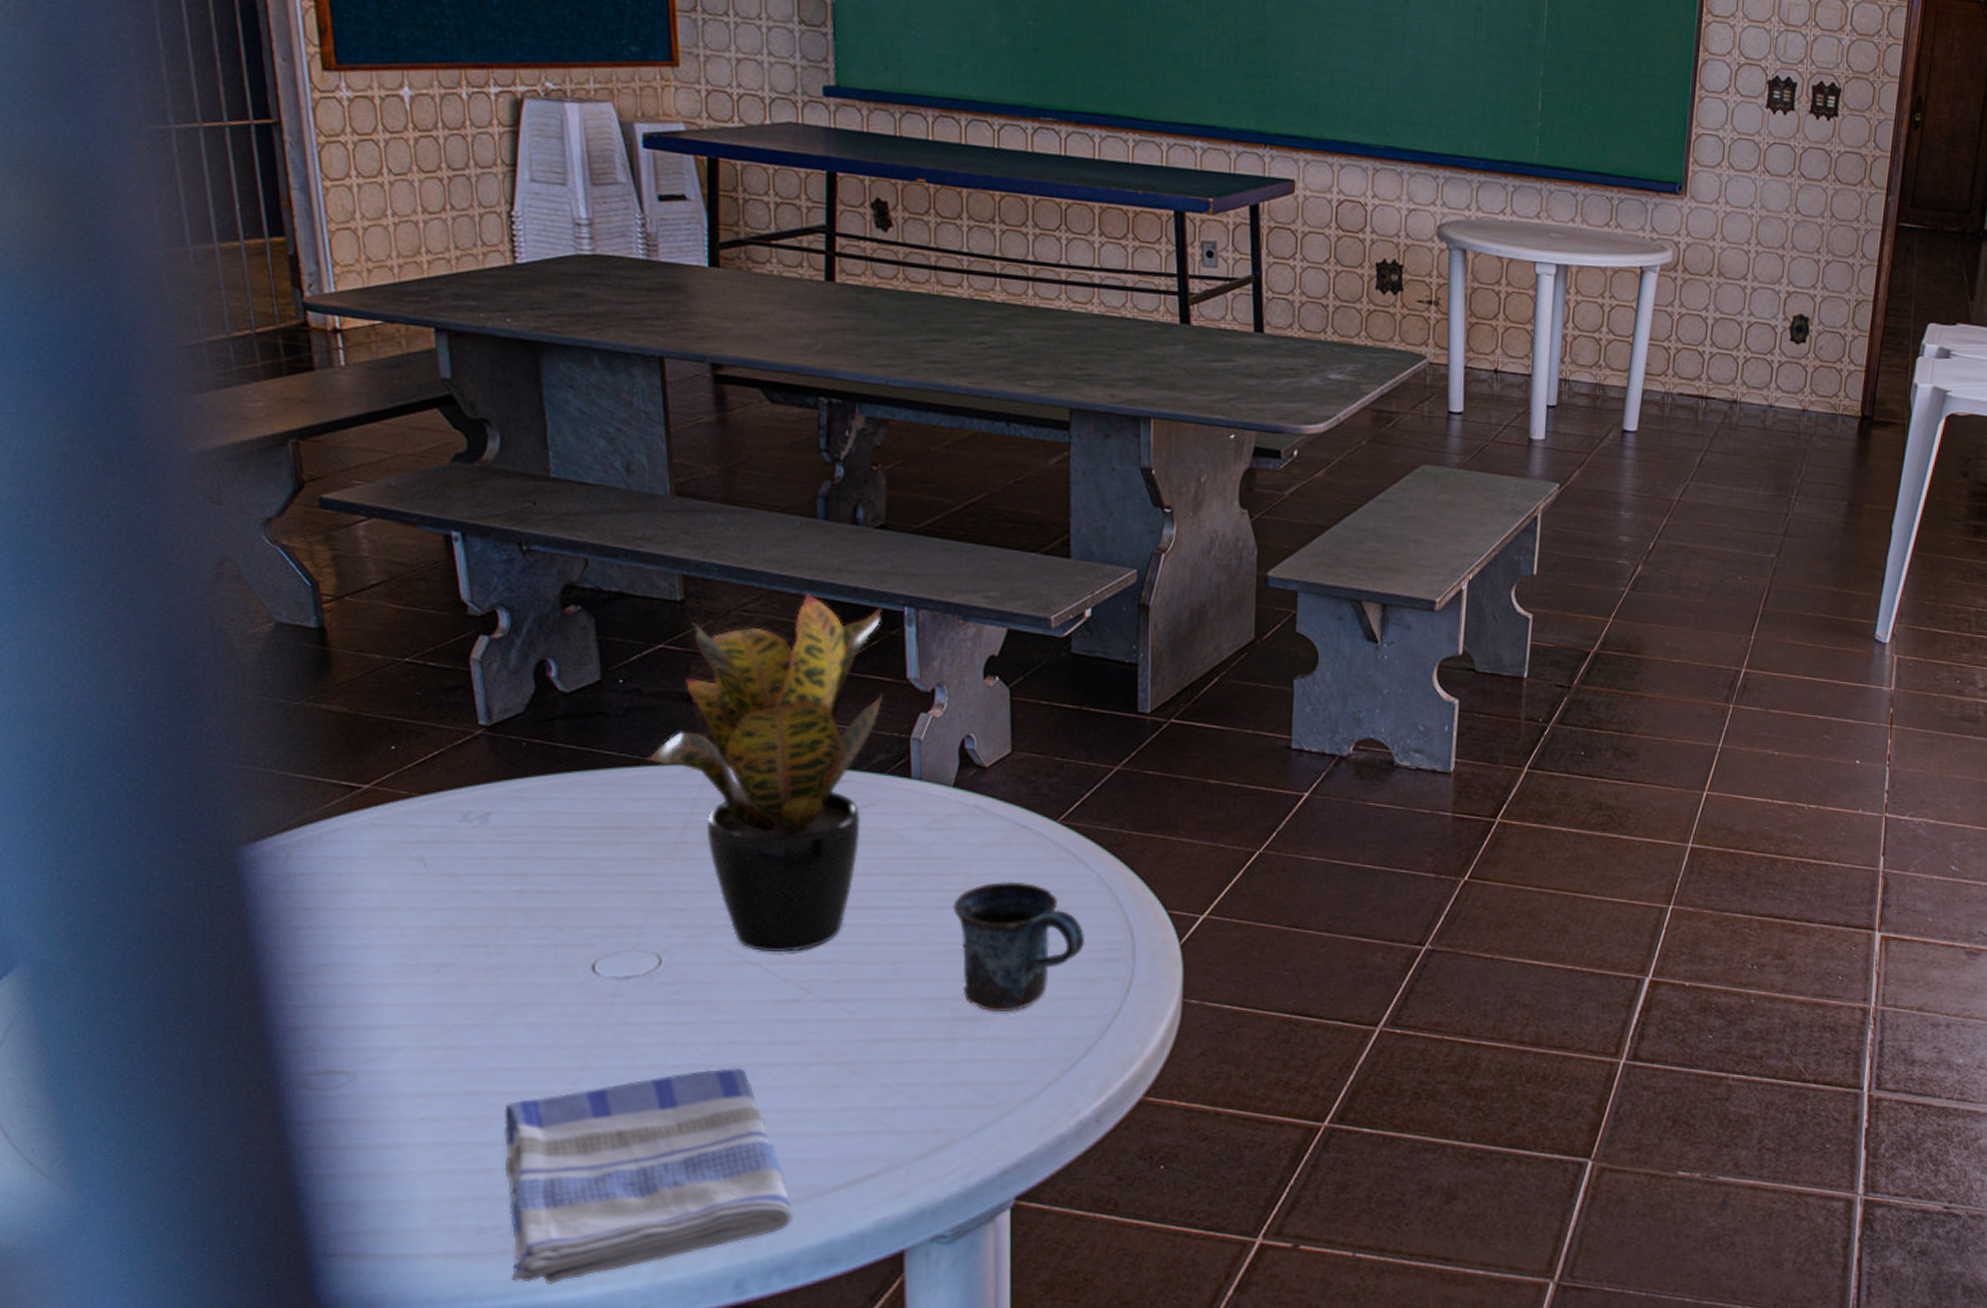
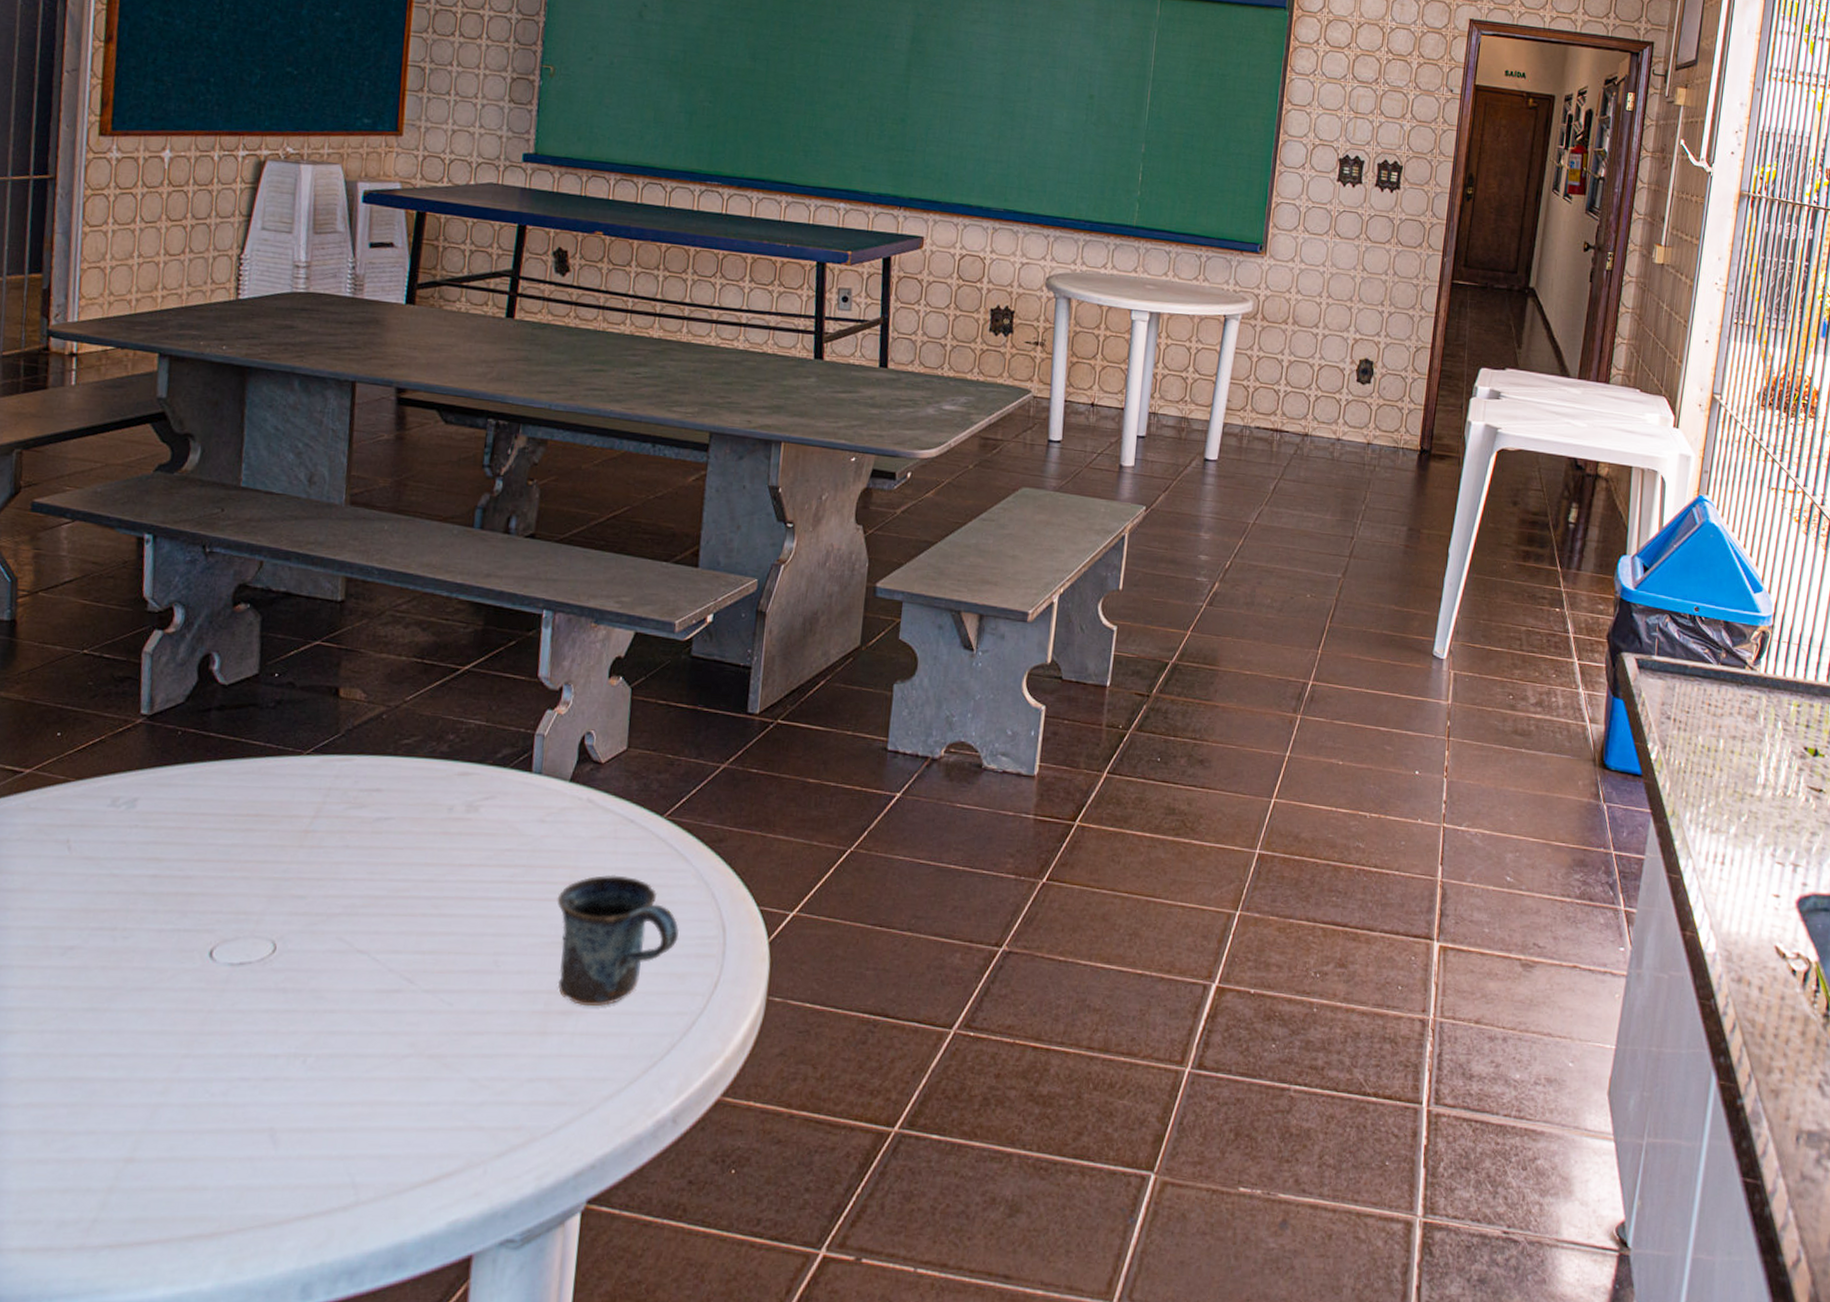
dish towel: present [504,1068,792,1284] -> none [84,1059,368,1284]
potted plant: present [648,592,883,953] -> none [290,594,523,942]

